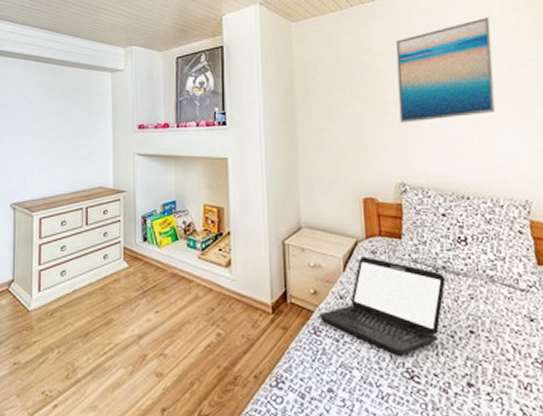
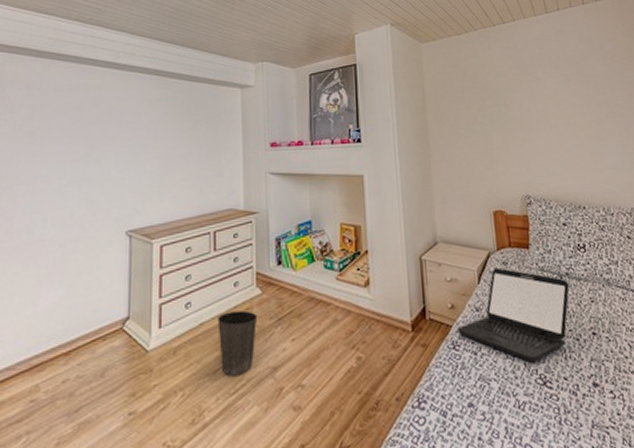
waste basket: none [89,281,125,339] -> present [217,310,258,375]
wall art: present [395,17,496,124] -> none [515,44,602,140]

